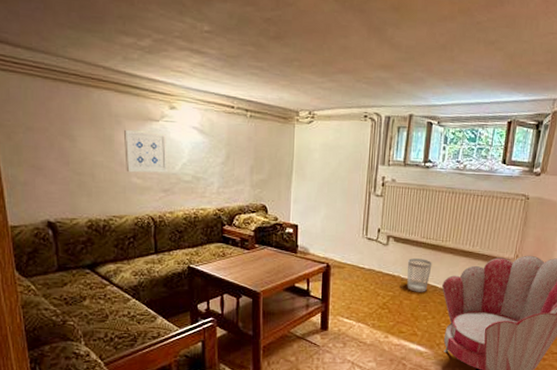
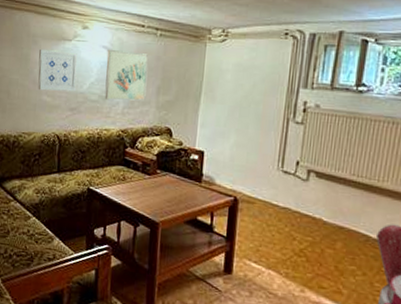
wall art: none [197,129,240,181] -> present [104,49,148,101]
wastebasket: present [407,258,432,292] -> none [330,198,364,242]

